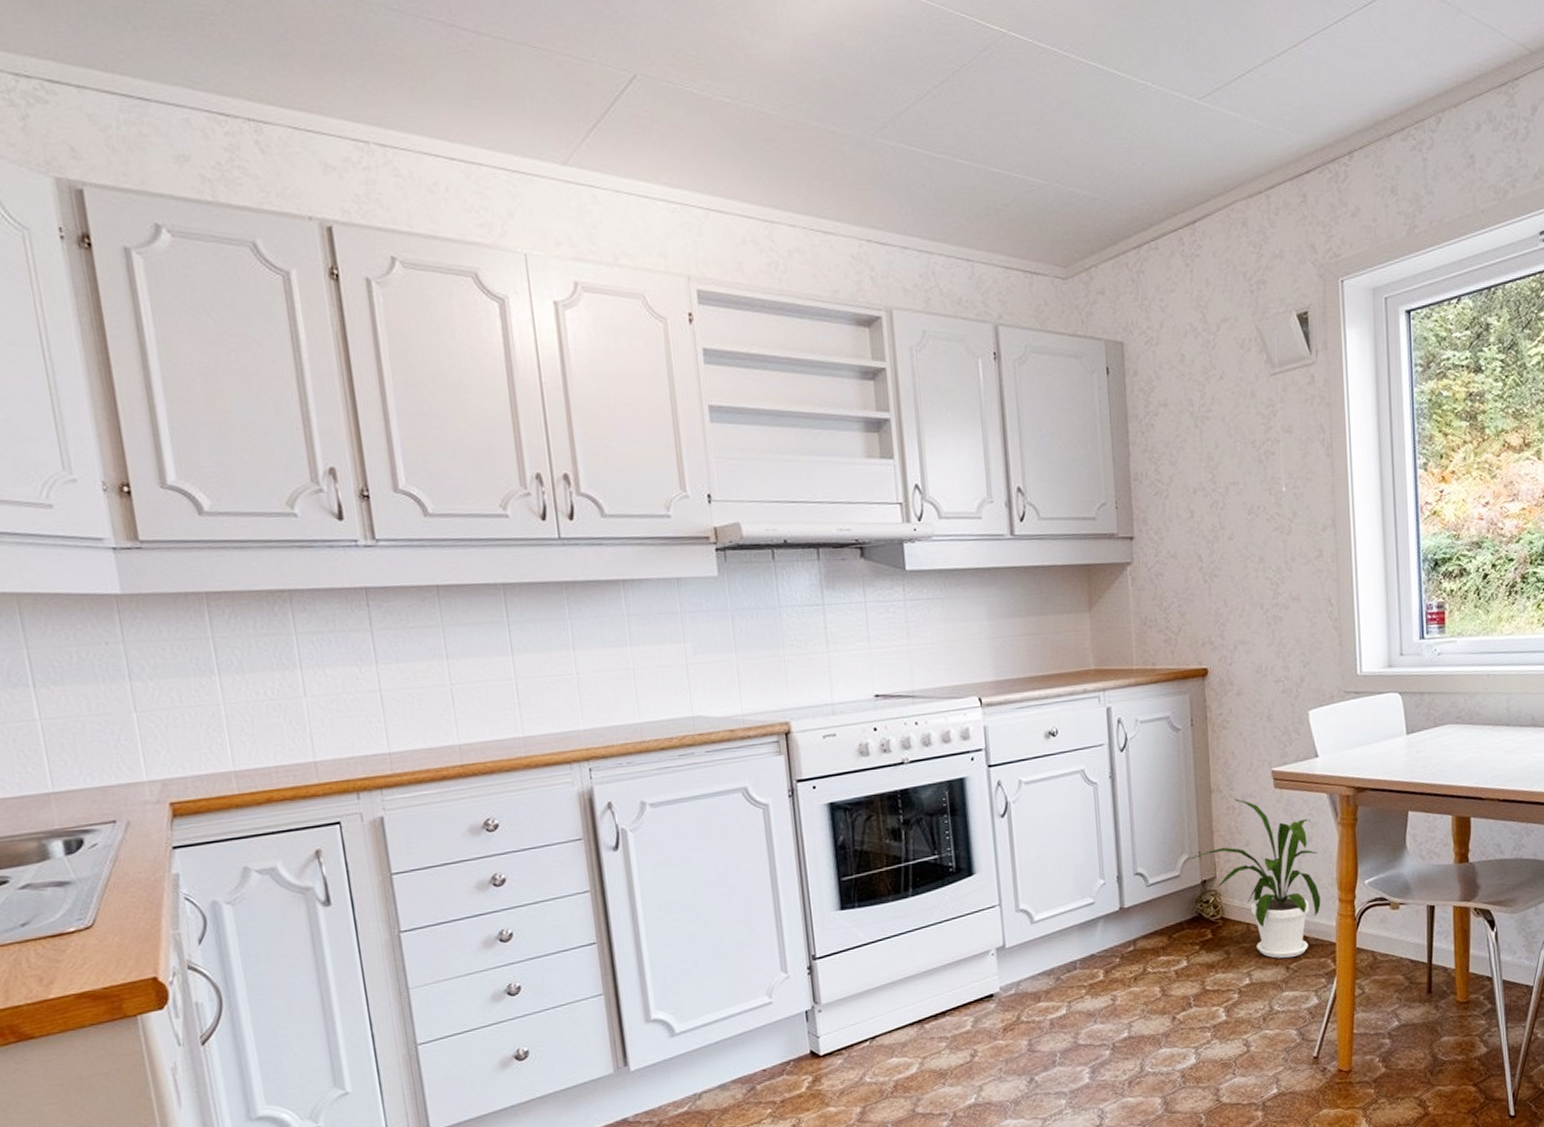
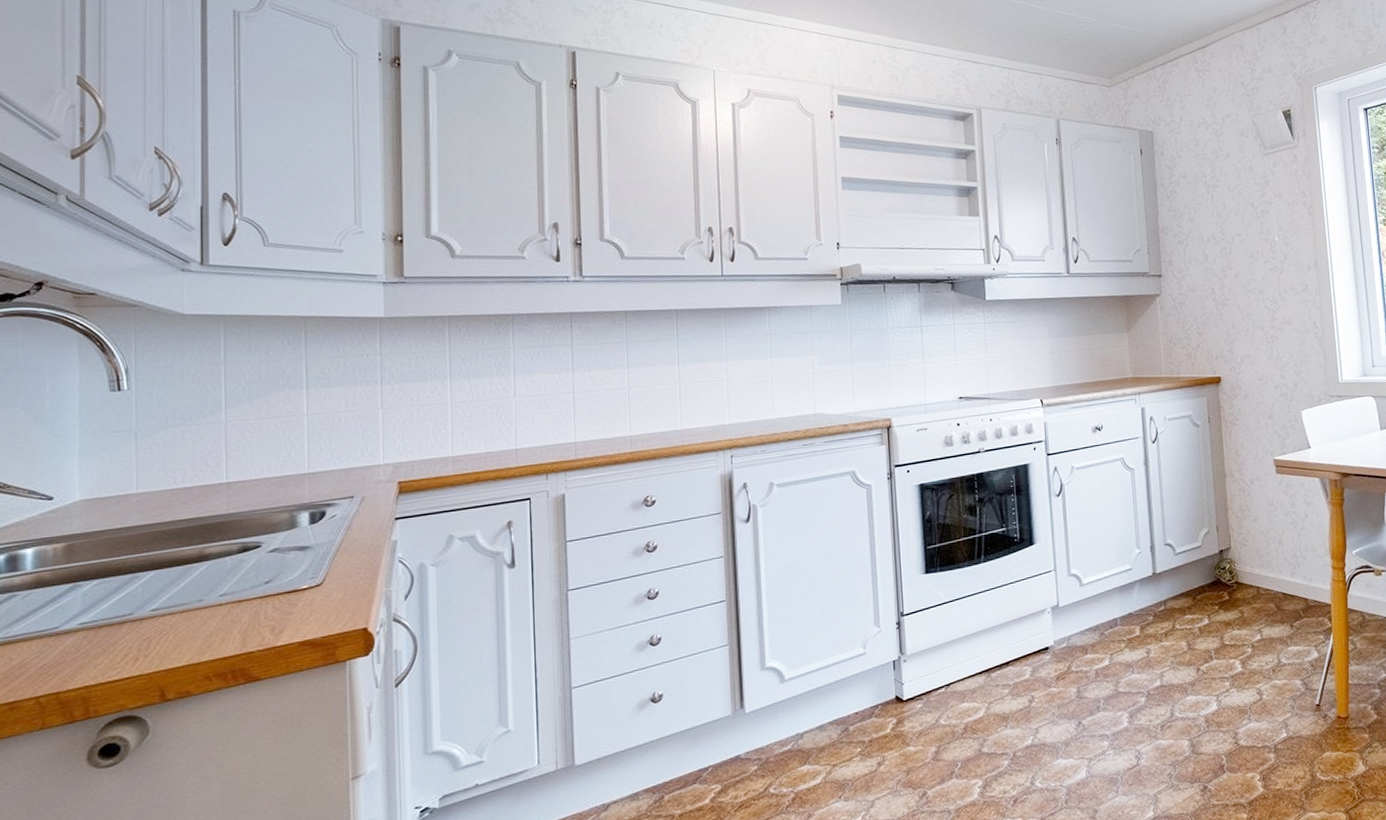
house plant: present [1190,798,1321,959] -> none [1210,482,1317,618]

